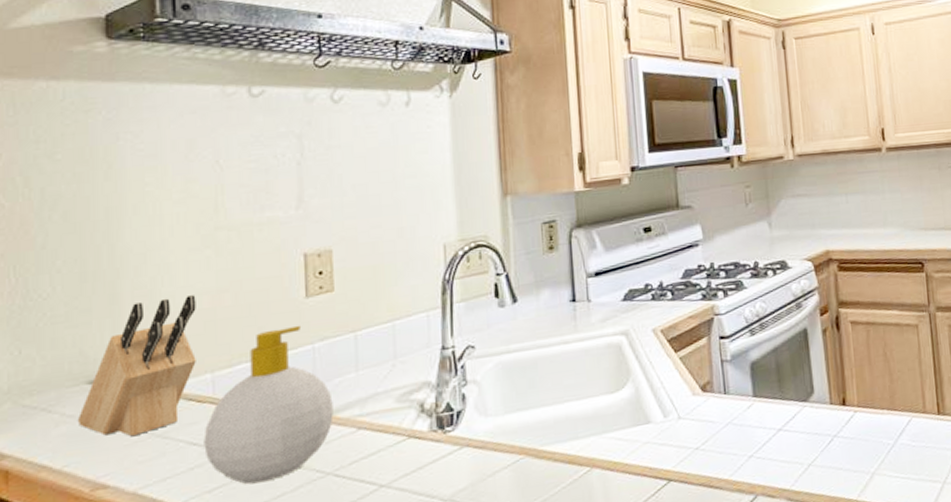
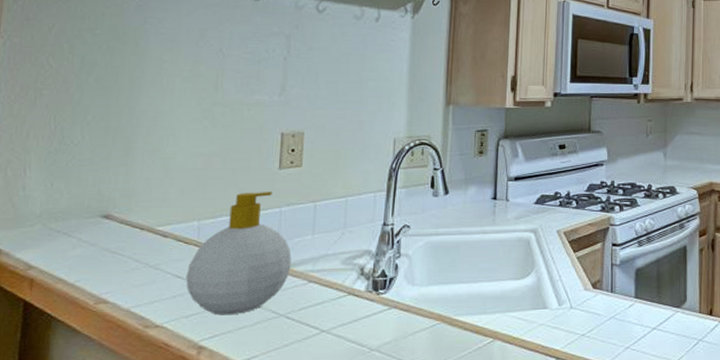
knife block: present [77,295,196,437] -> none [90,156,193,265]

